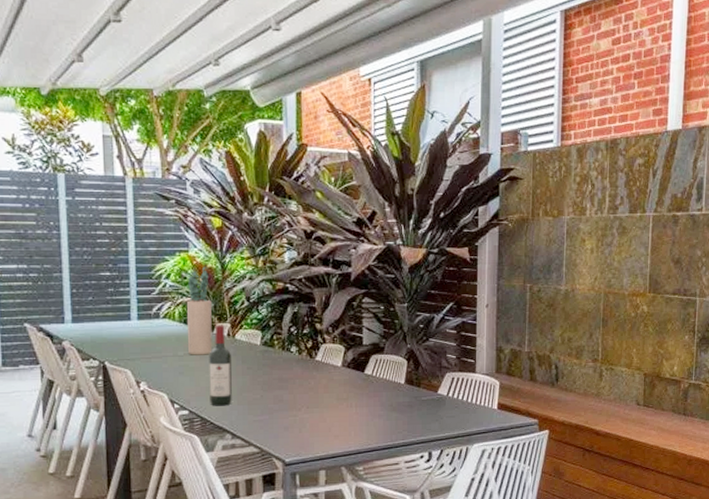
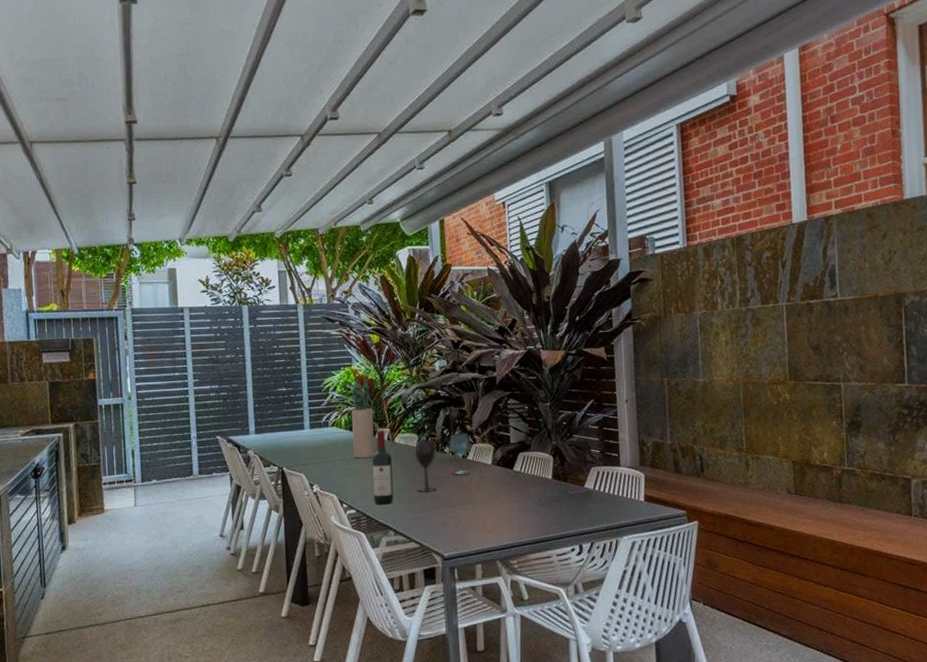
wine glass: none [257,337,281,395] -> present [414,439,437,493]
wine glass: none [295,331,321,377] -> present [448,432,472,476]

